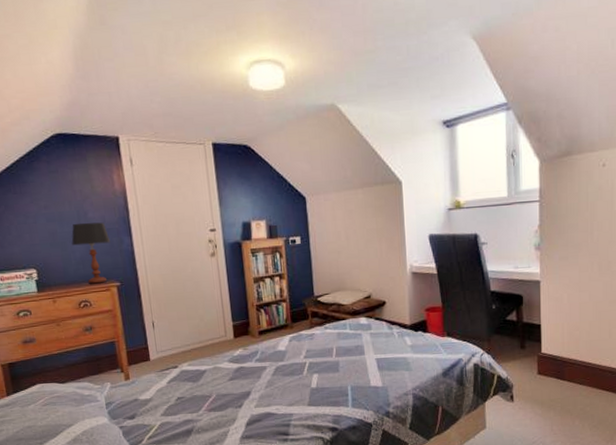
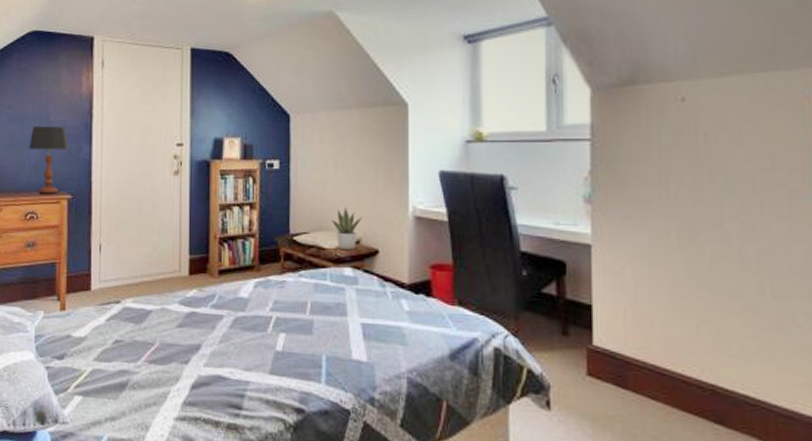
potted plant: none [347,269,372,305] -> present [332,206,363,251]

